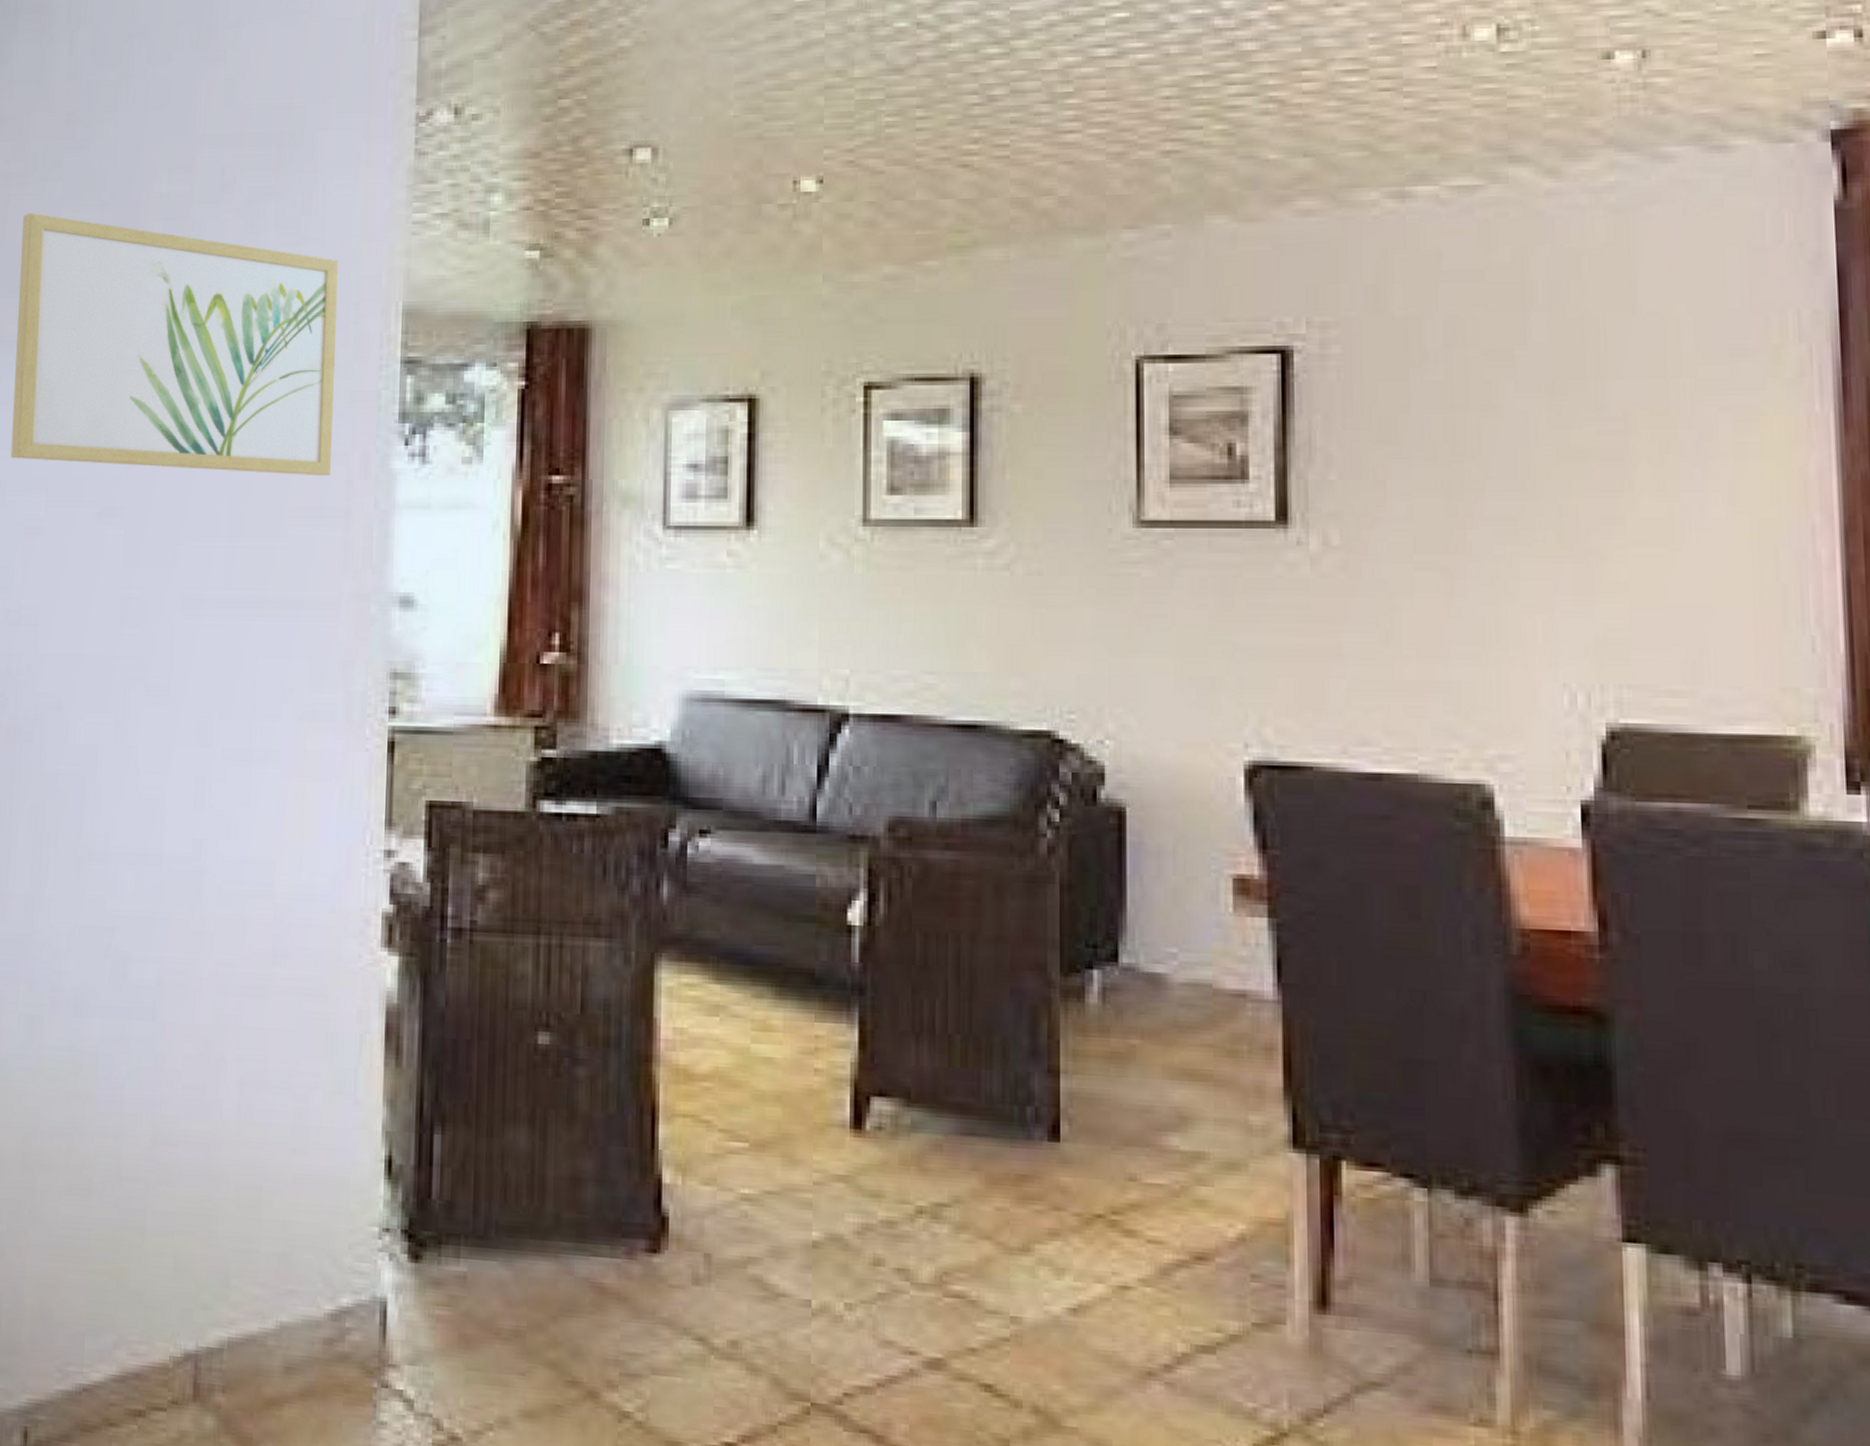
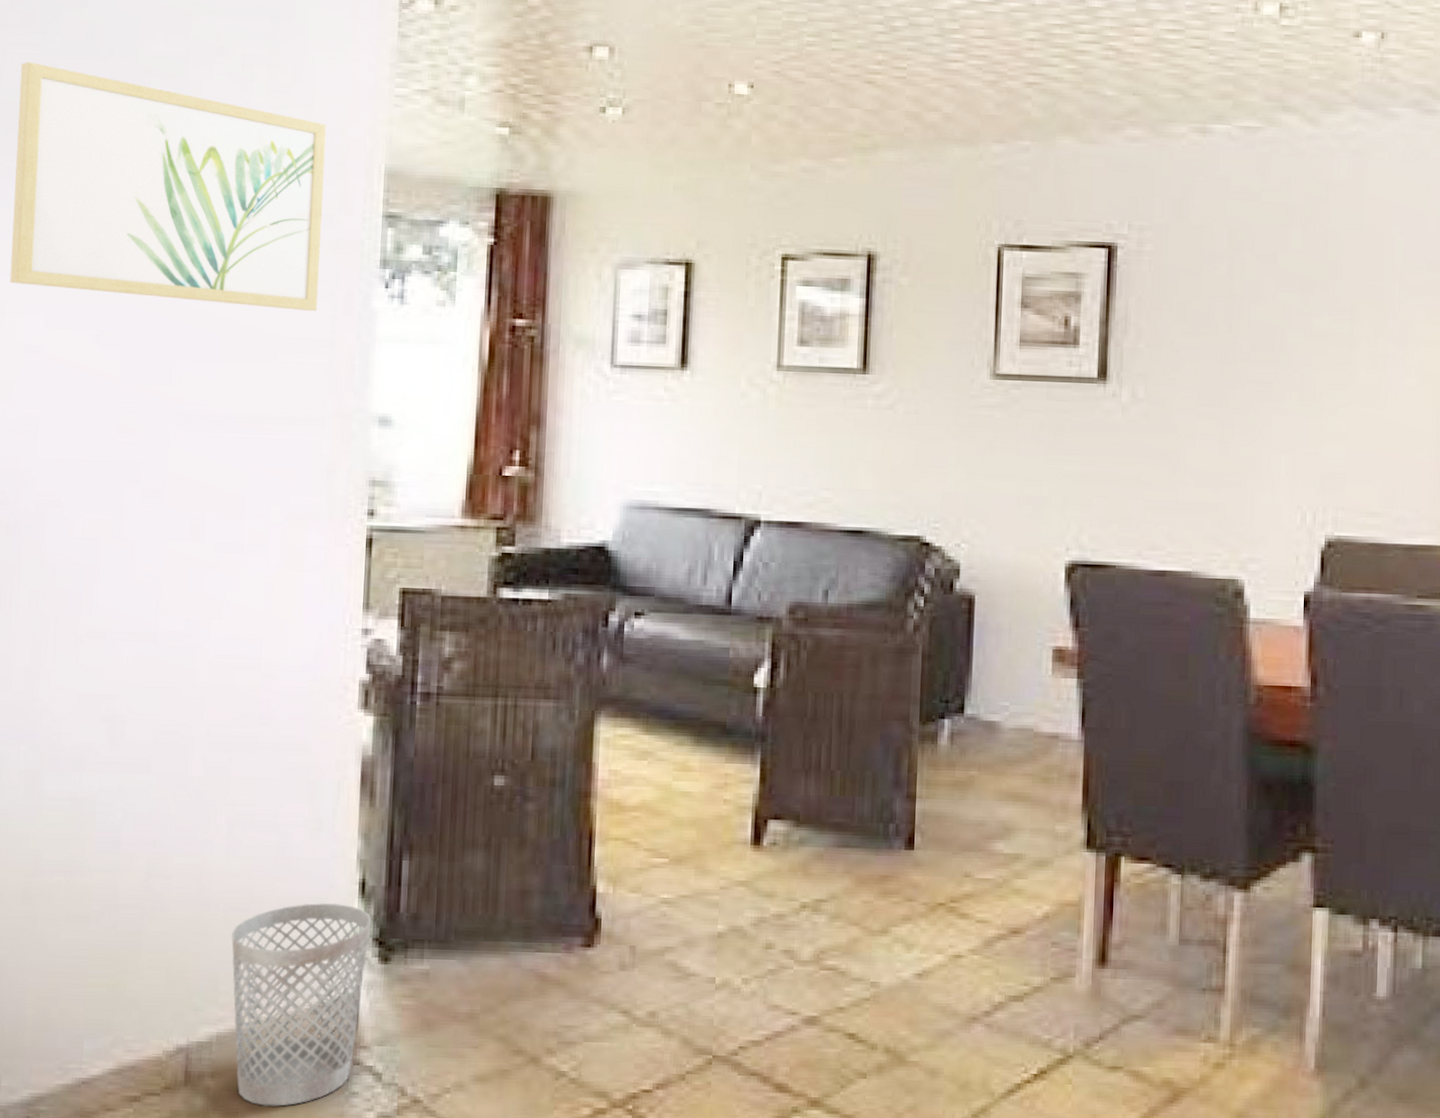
wastebasket: none [243,1182,400,1434] -> present [231,902,372,1107]

